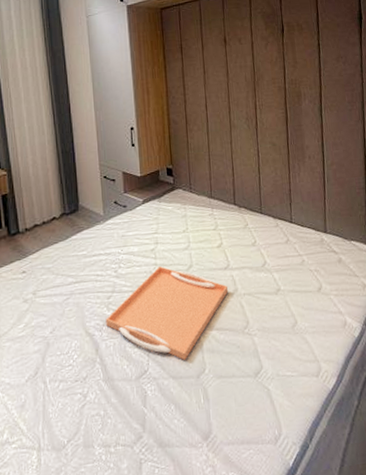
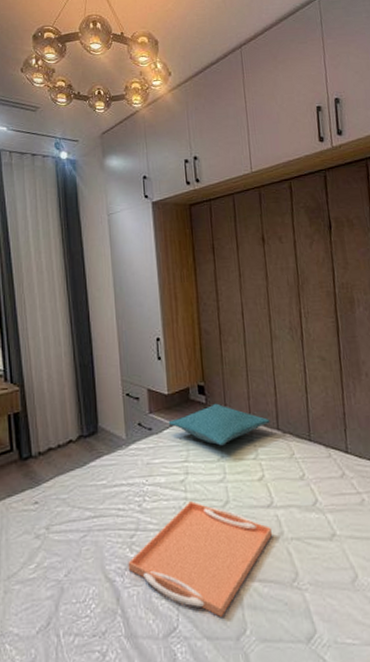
pillow: none [141,183,228,219] -> present [168,403,270,446]

